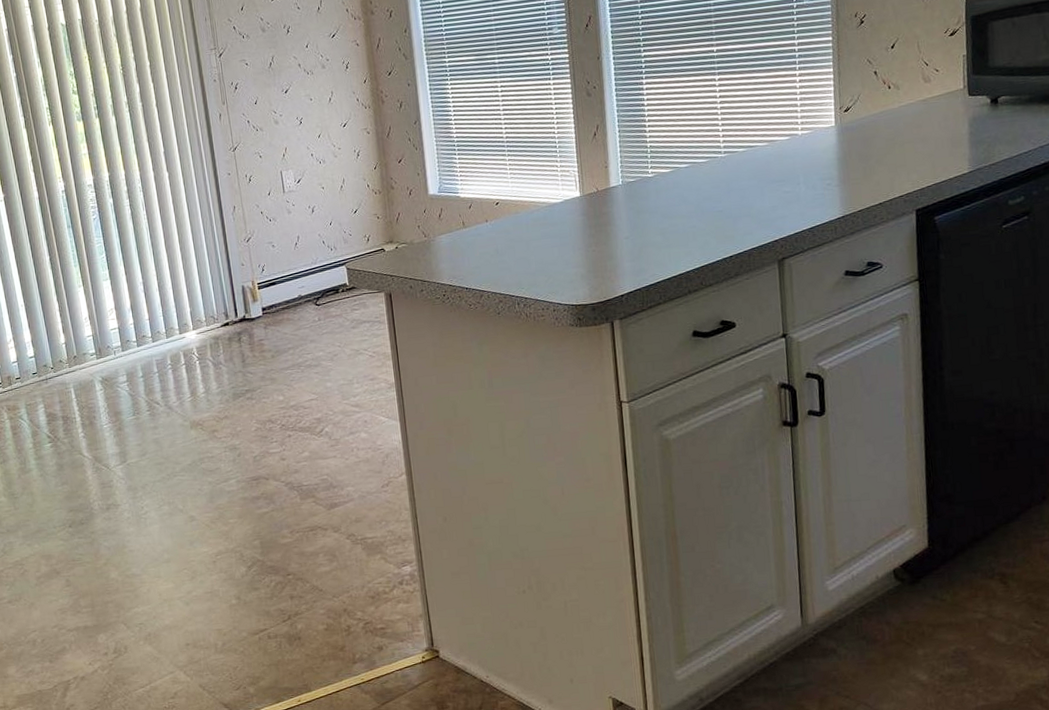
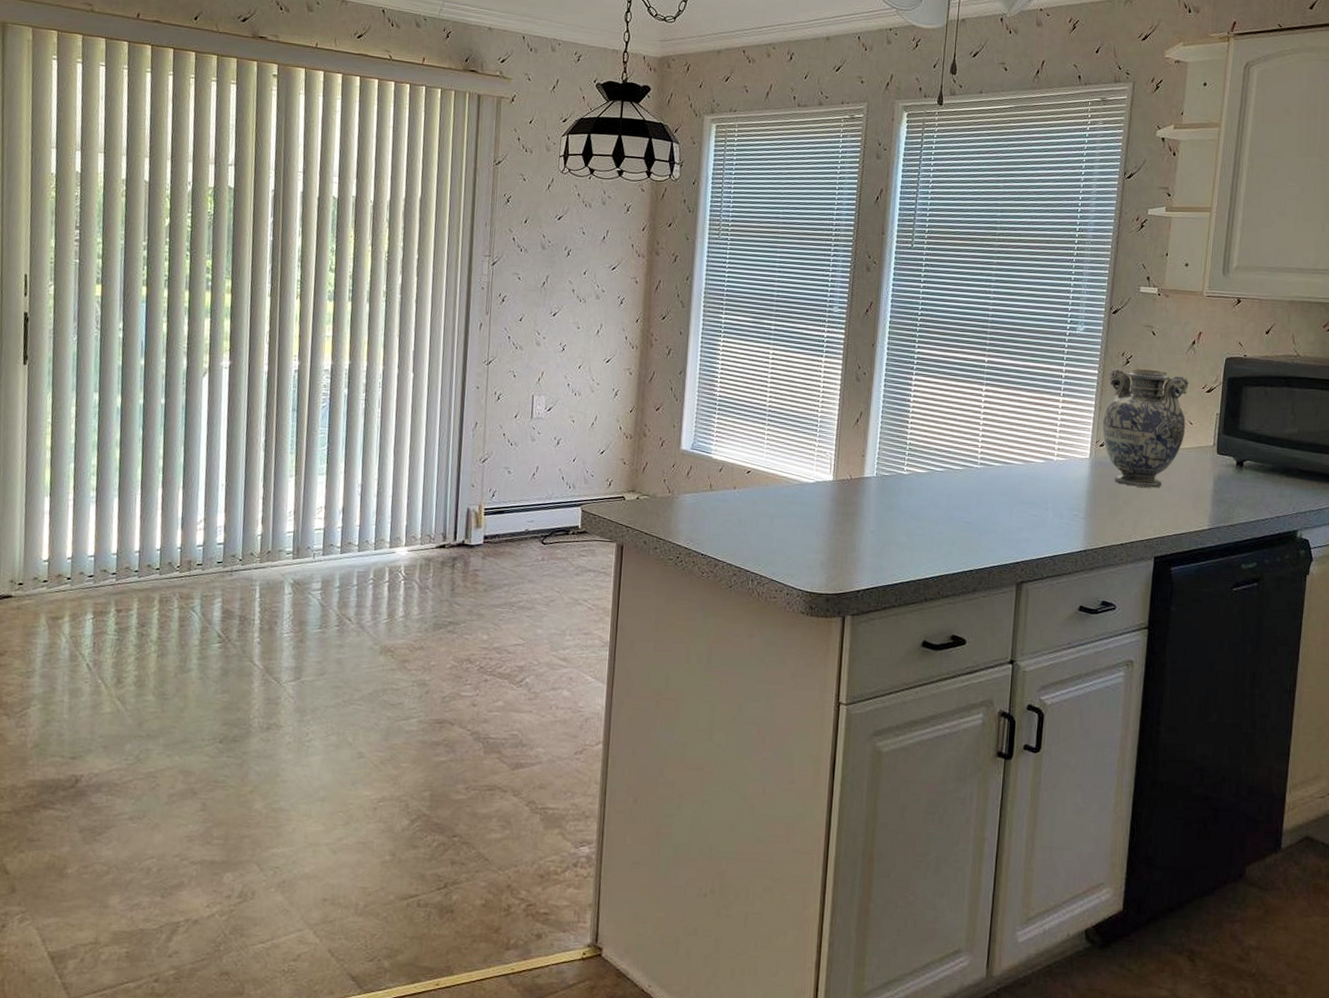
decorative vase: none [842,23,933,145] -> present [1101,368,1189,488]

